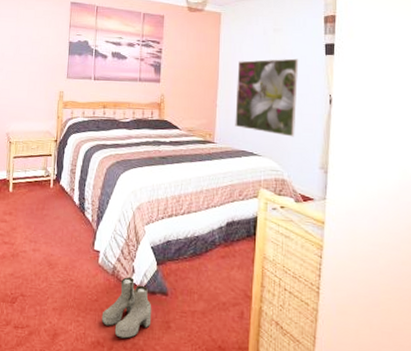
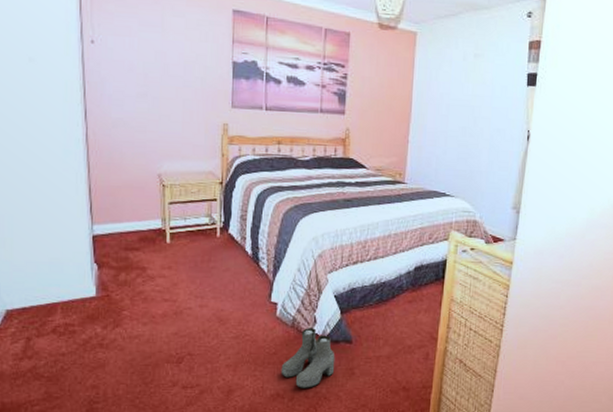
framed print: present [235,58,299,137] -> none [427,89,499,176]

